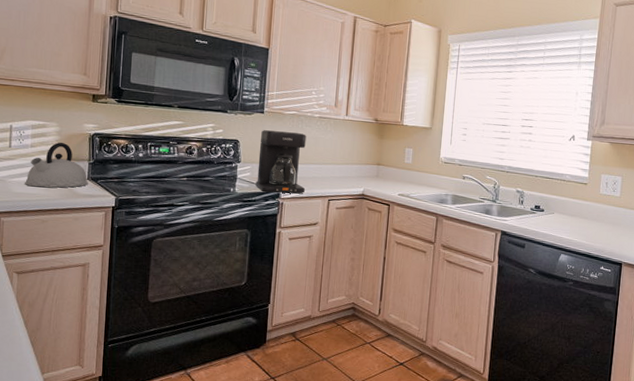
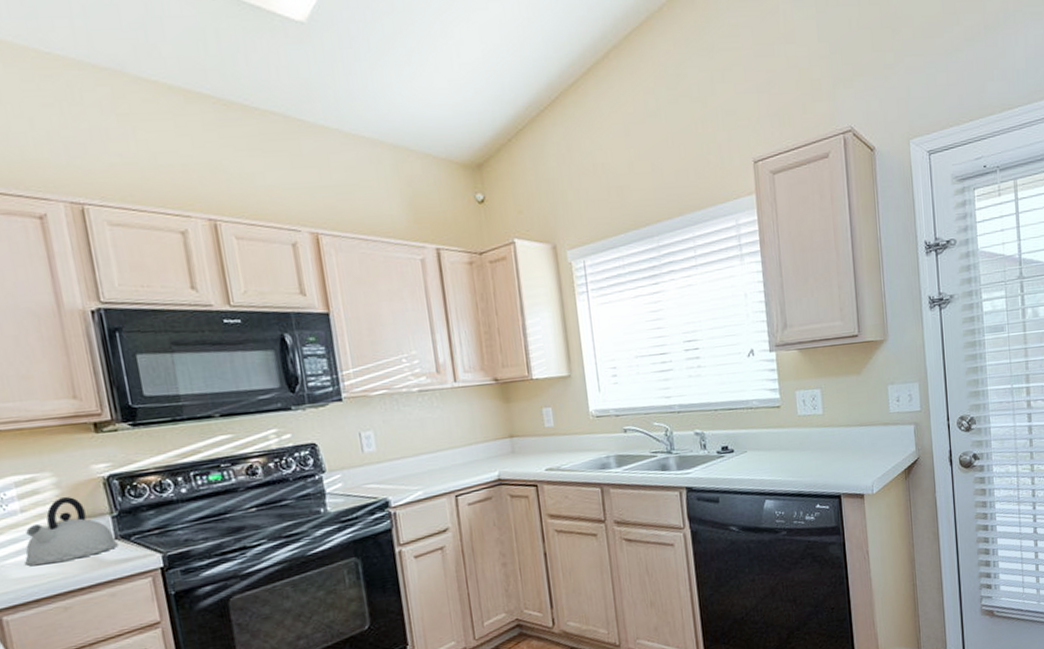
coffee maker: present [255,130,307,194] -> none [345,417,421,505]

